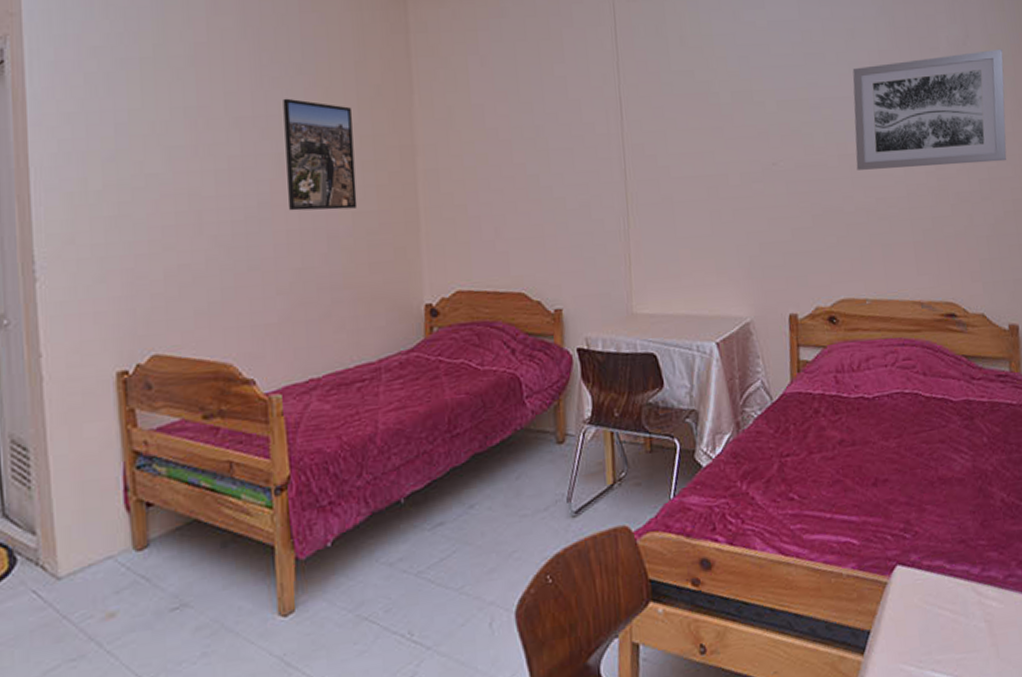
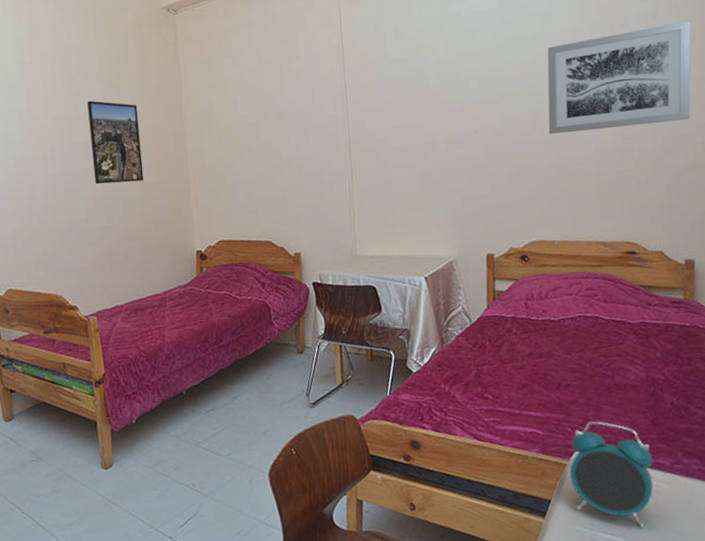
alarm clock: none [890,525,986,663] -> present [569,421,654,529]

